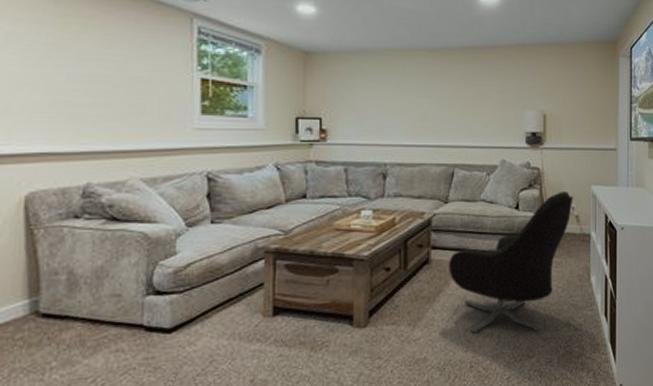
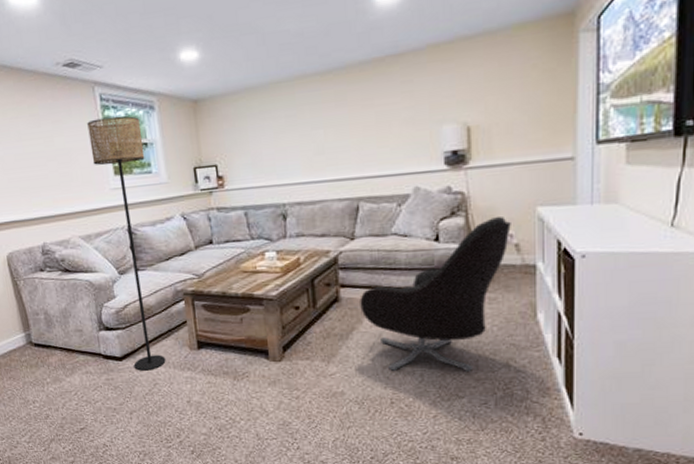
floor lamp: none [175,51,242,345] -> present [87,116,166,371]

